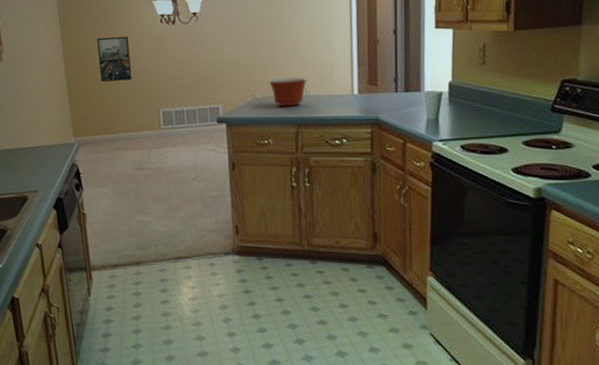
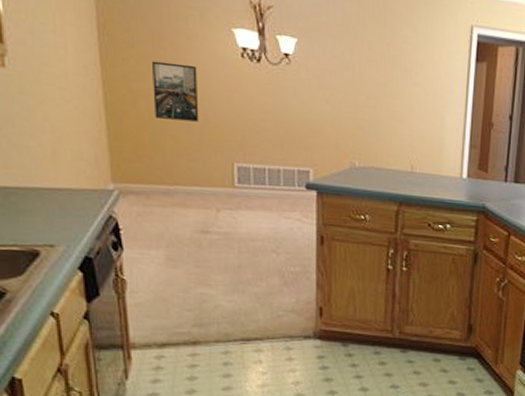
mixing bowl: present [268,76,308,107] -> none [370,147,415,182]

